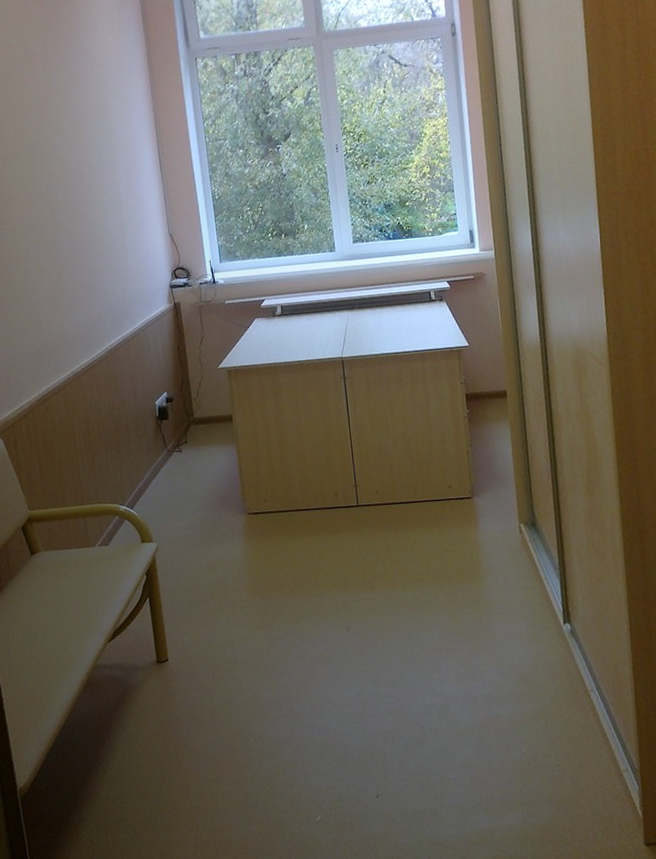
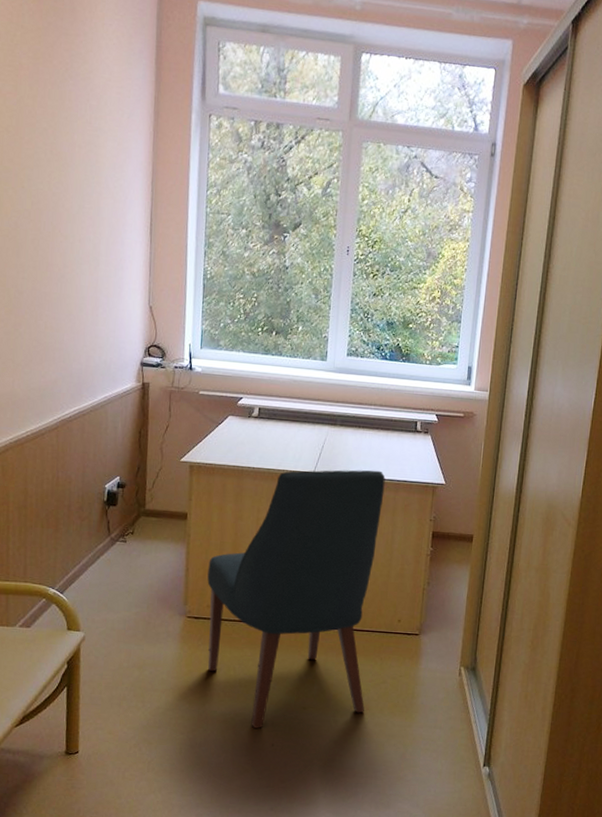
chair: none [259,344,432,614] -> present [207,470,386,728]

